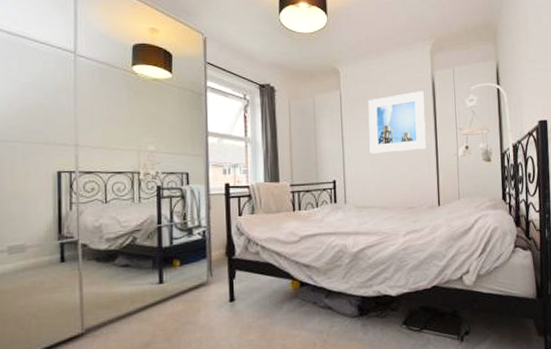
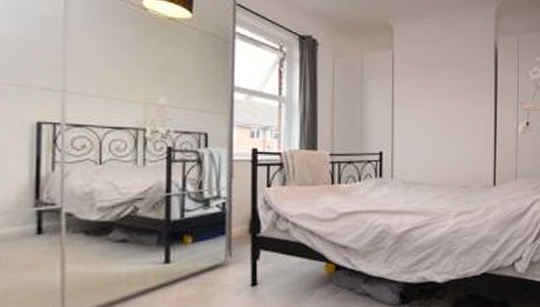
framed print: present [367,91,427,154] -> none [423,58,485,125]

